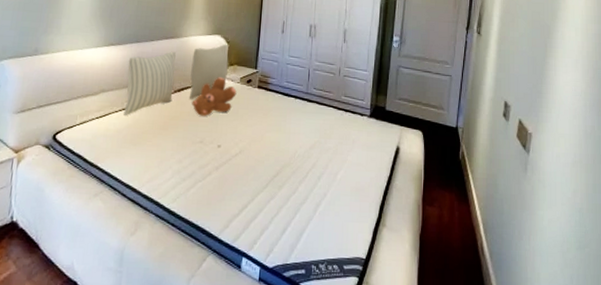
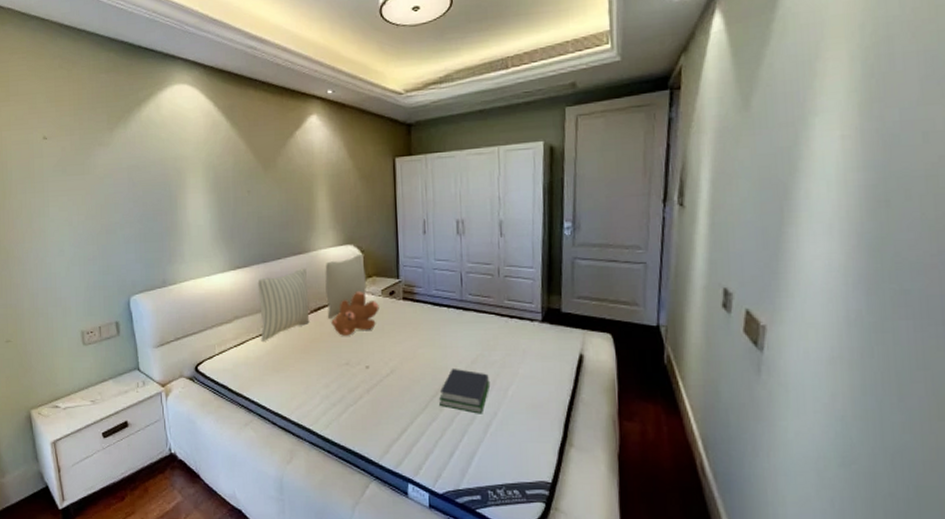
book: none [279,151,324,195] -> present [439,368,491,414]

